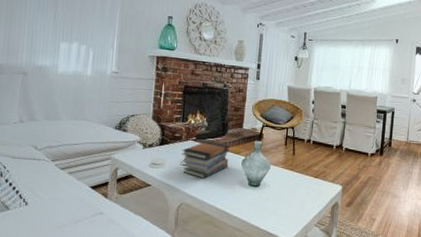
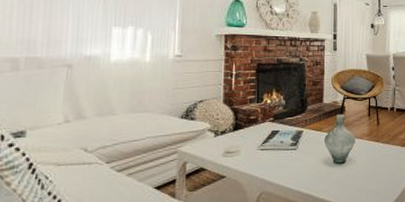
book stack: present [181,141,230,179] -> none [258,120,311,162]

